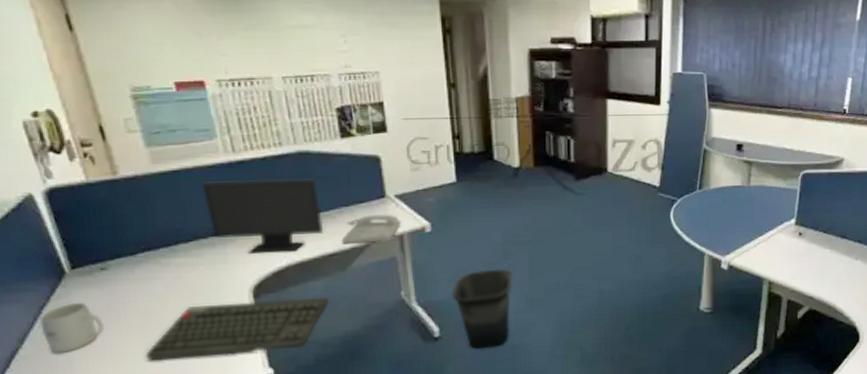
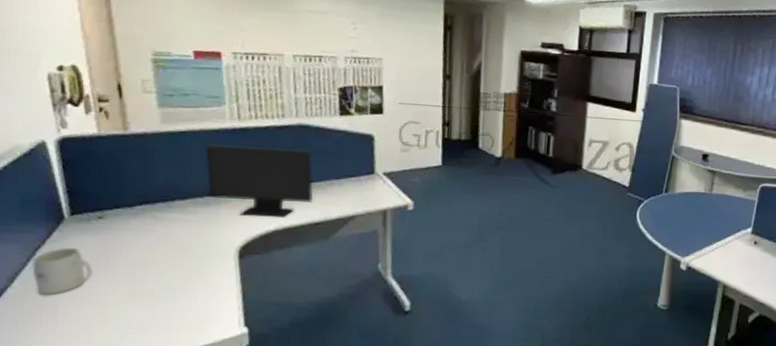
computer keyboard: present [145,298,330,361] -> none [128,261,310,311]
telephone: present [341,214,402,244] -> none [328,189,387,216]
waste bin: present [451,268,514,349] -> none [425,250,486,326]

